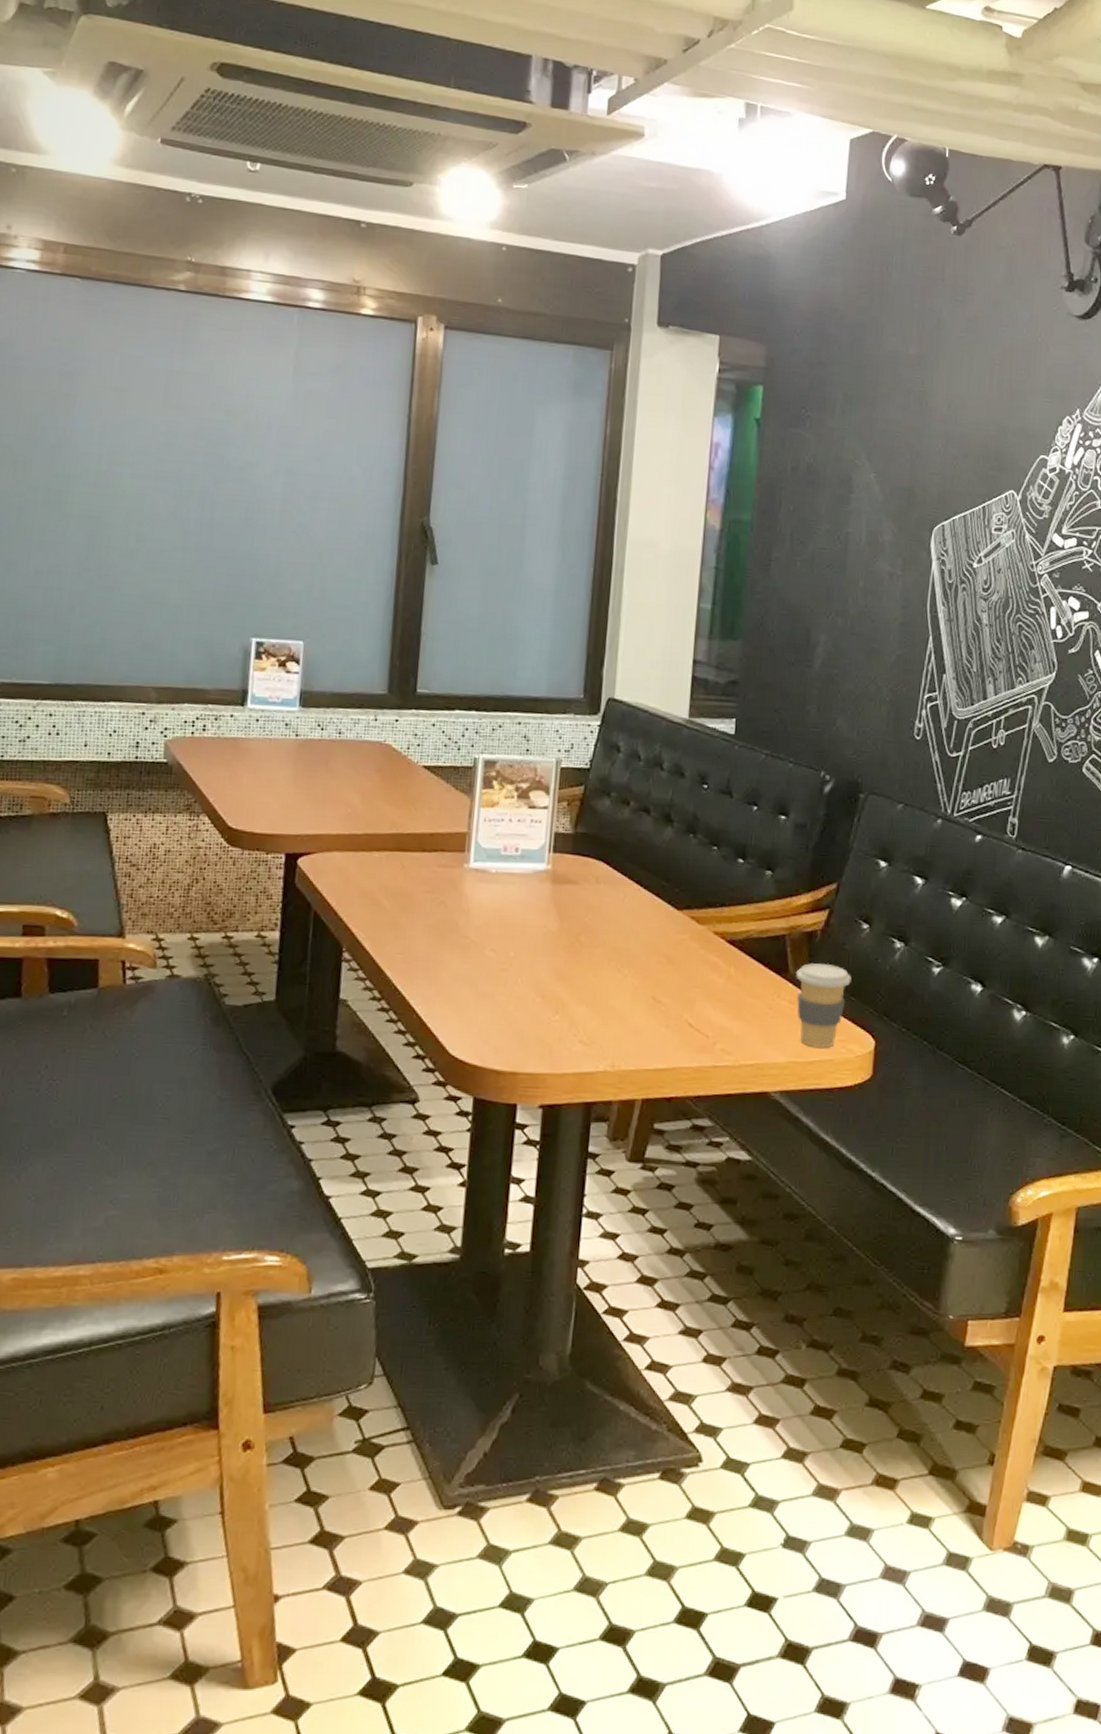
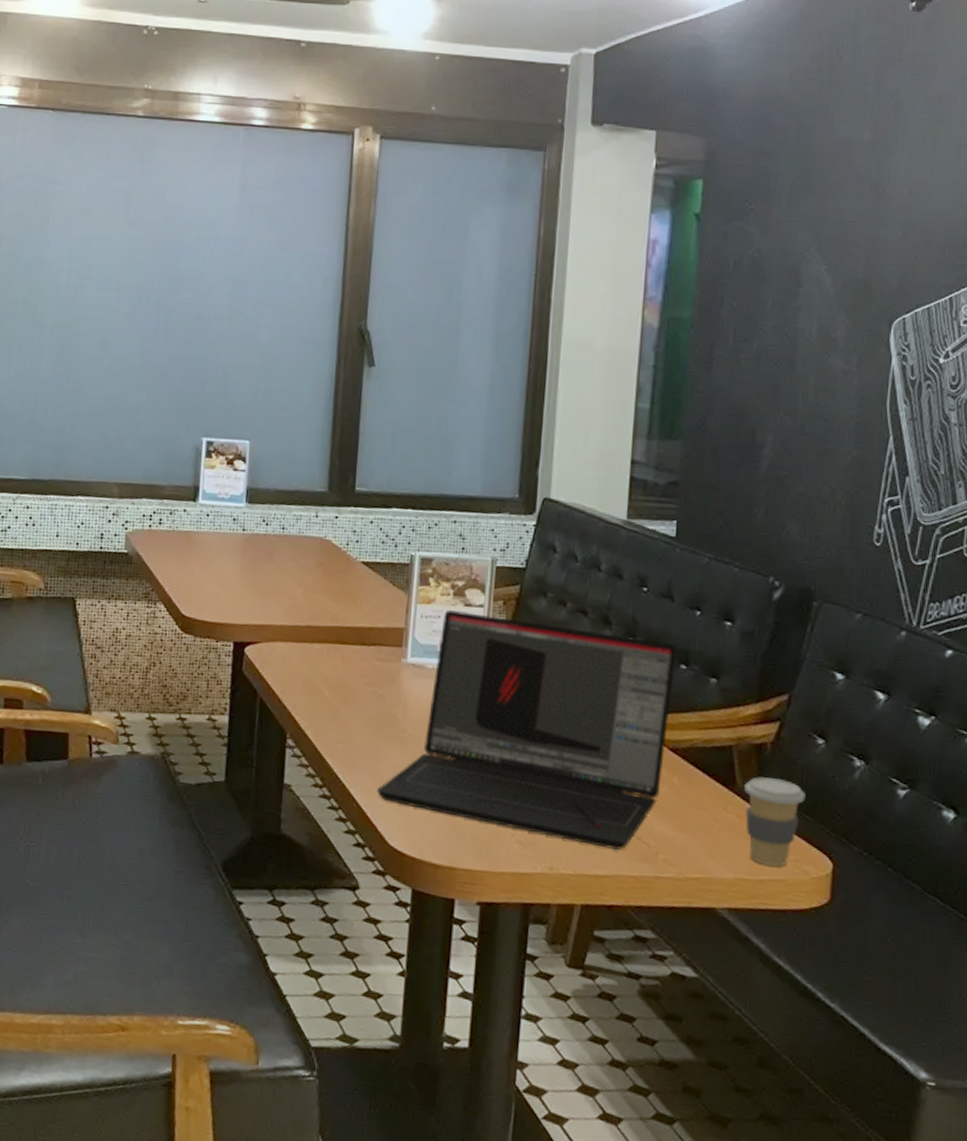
laptop: none [437,813,735,1043] -> present [376,610,677,850]

